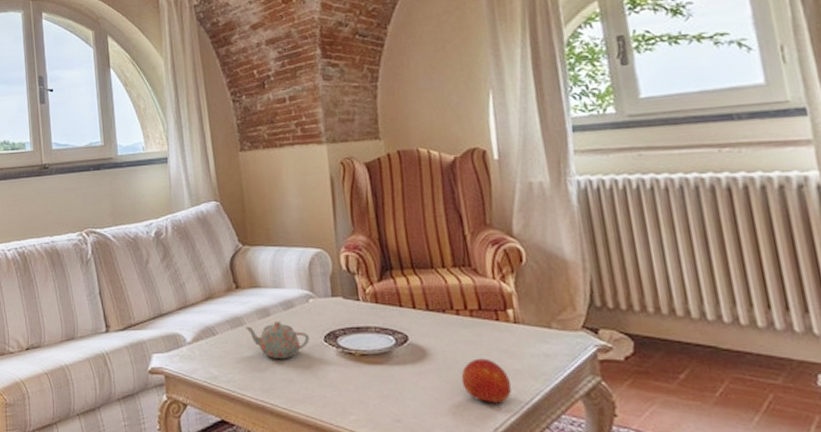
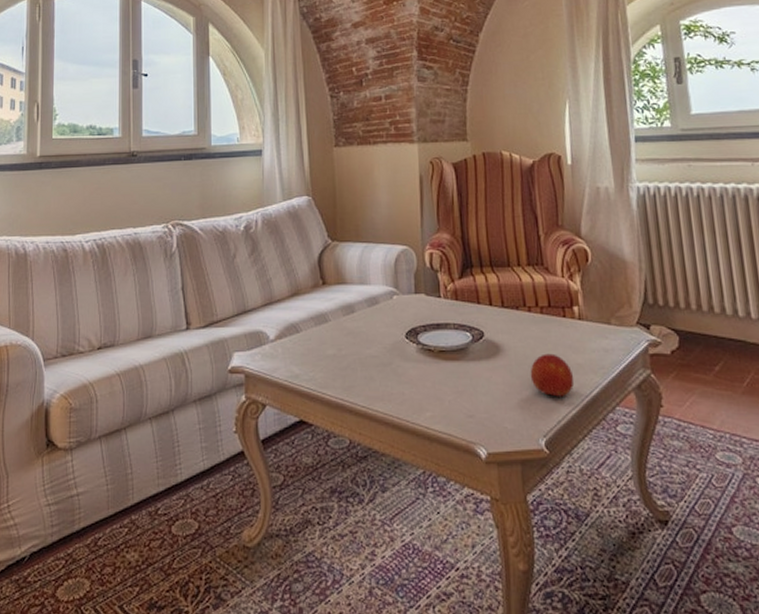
teapot: present [245,321,309,359] -> none [330,318,391,356]

